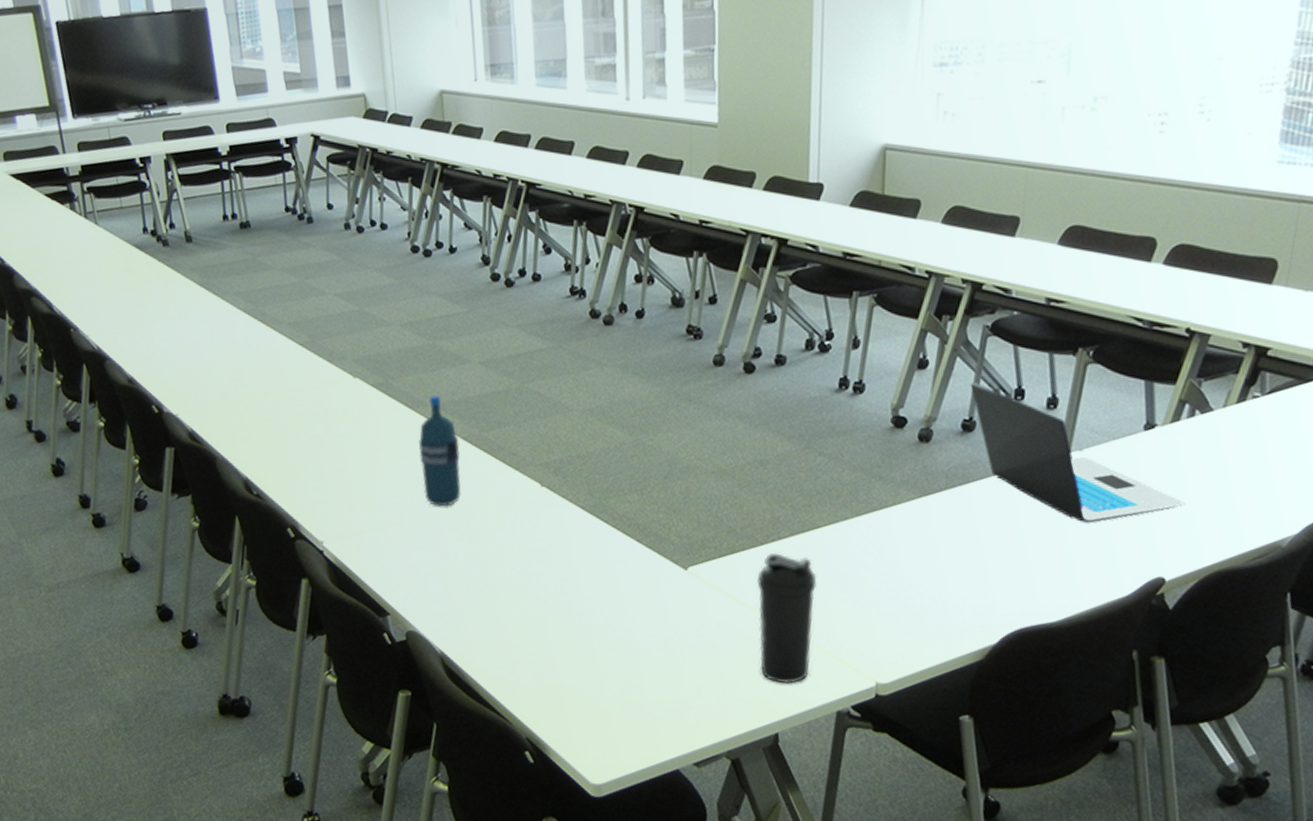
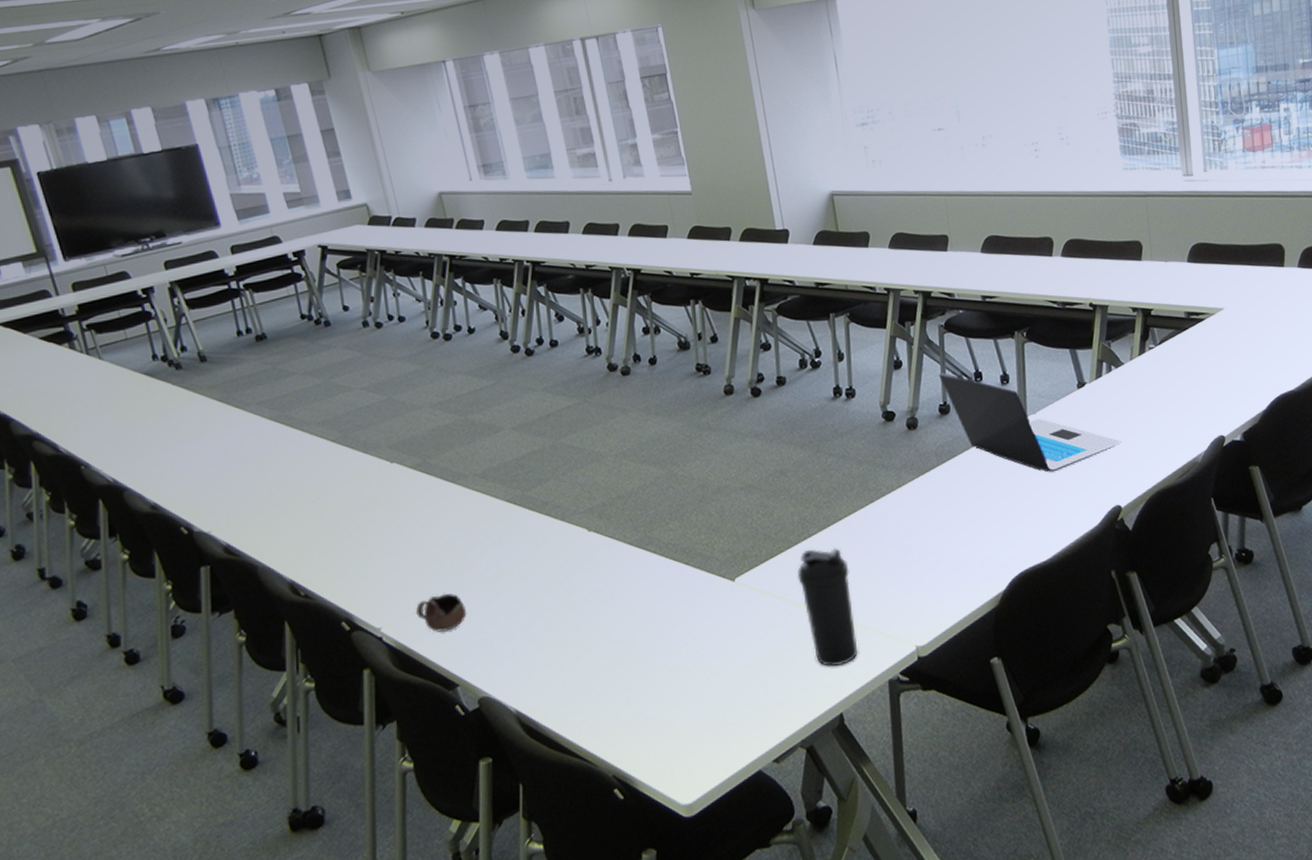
cup: none [359,521,407,559] -> present [416,594,467,632]
water bottle: present [418,395,461,507] -> none [463,466,513,570]

